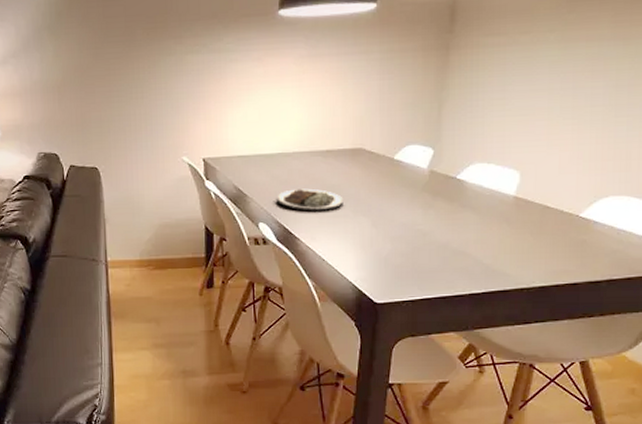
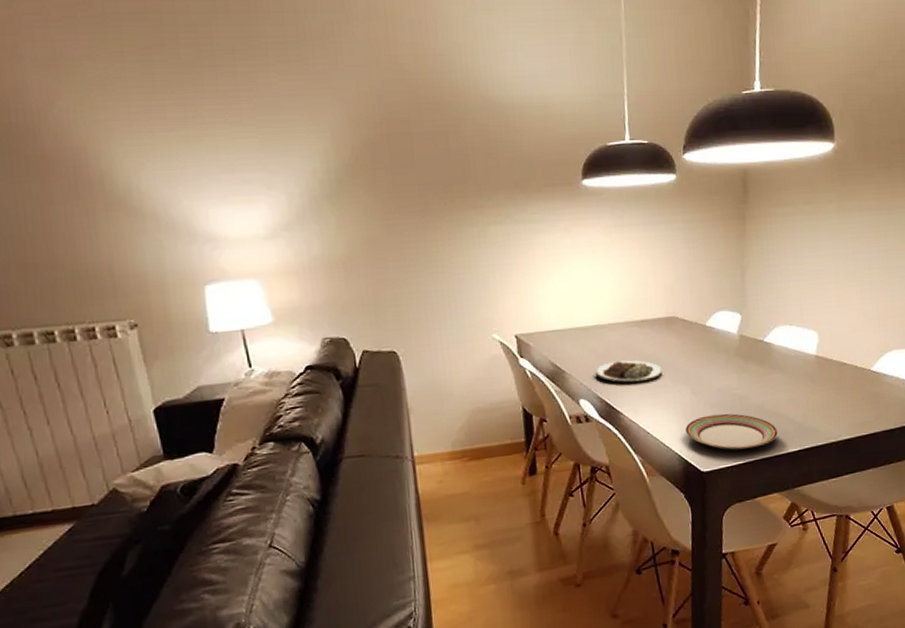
plate: none [362,248,462,286] -> present [685,413,778,451]

